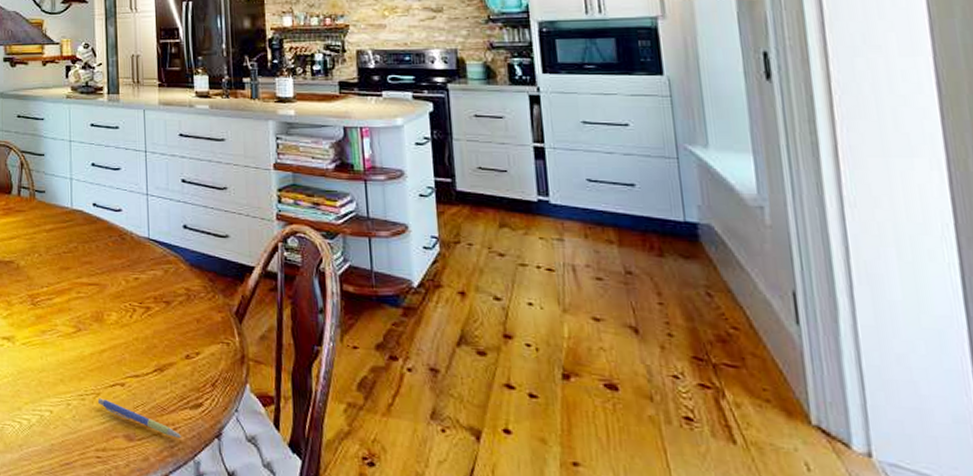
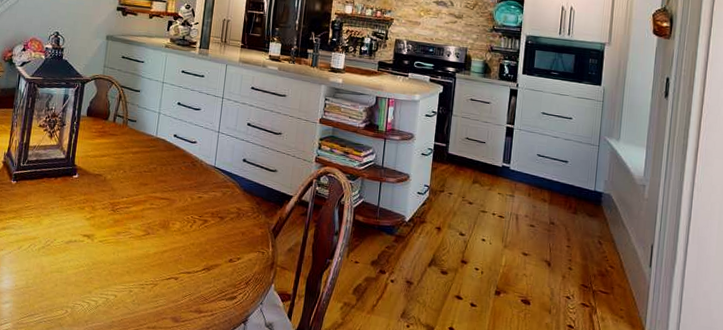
pen: present [97,398,181,438] -> none [154,287,216,322]

